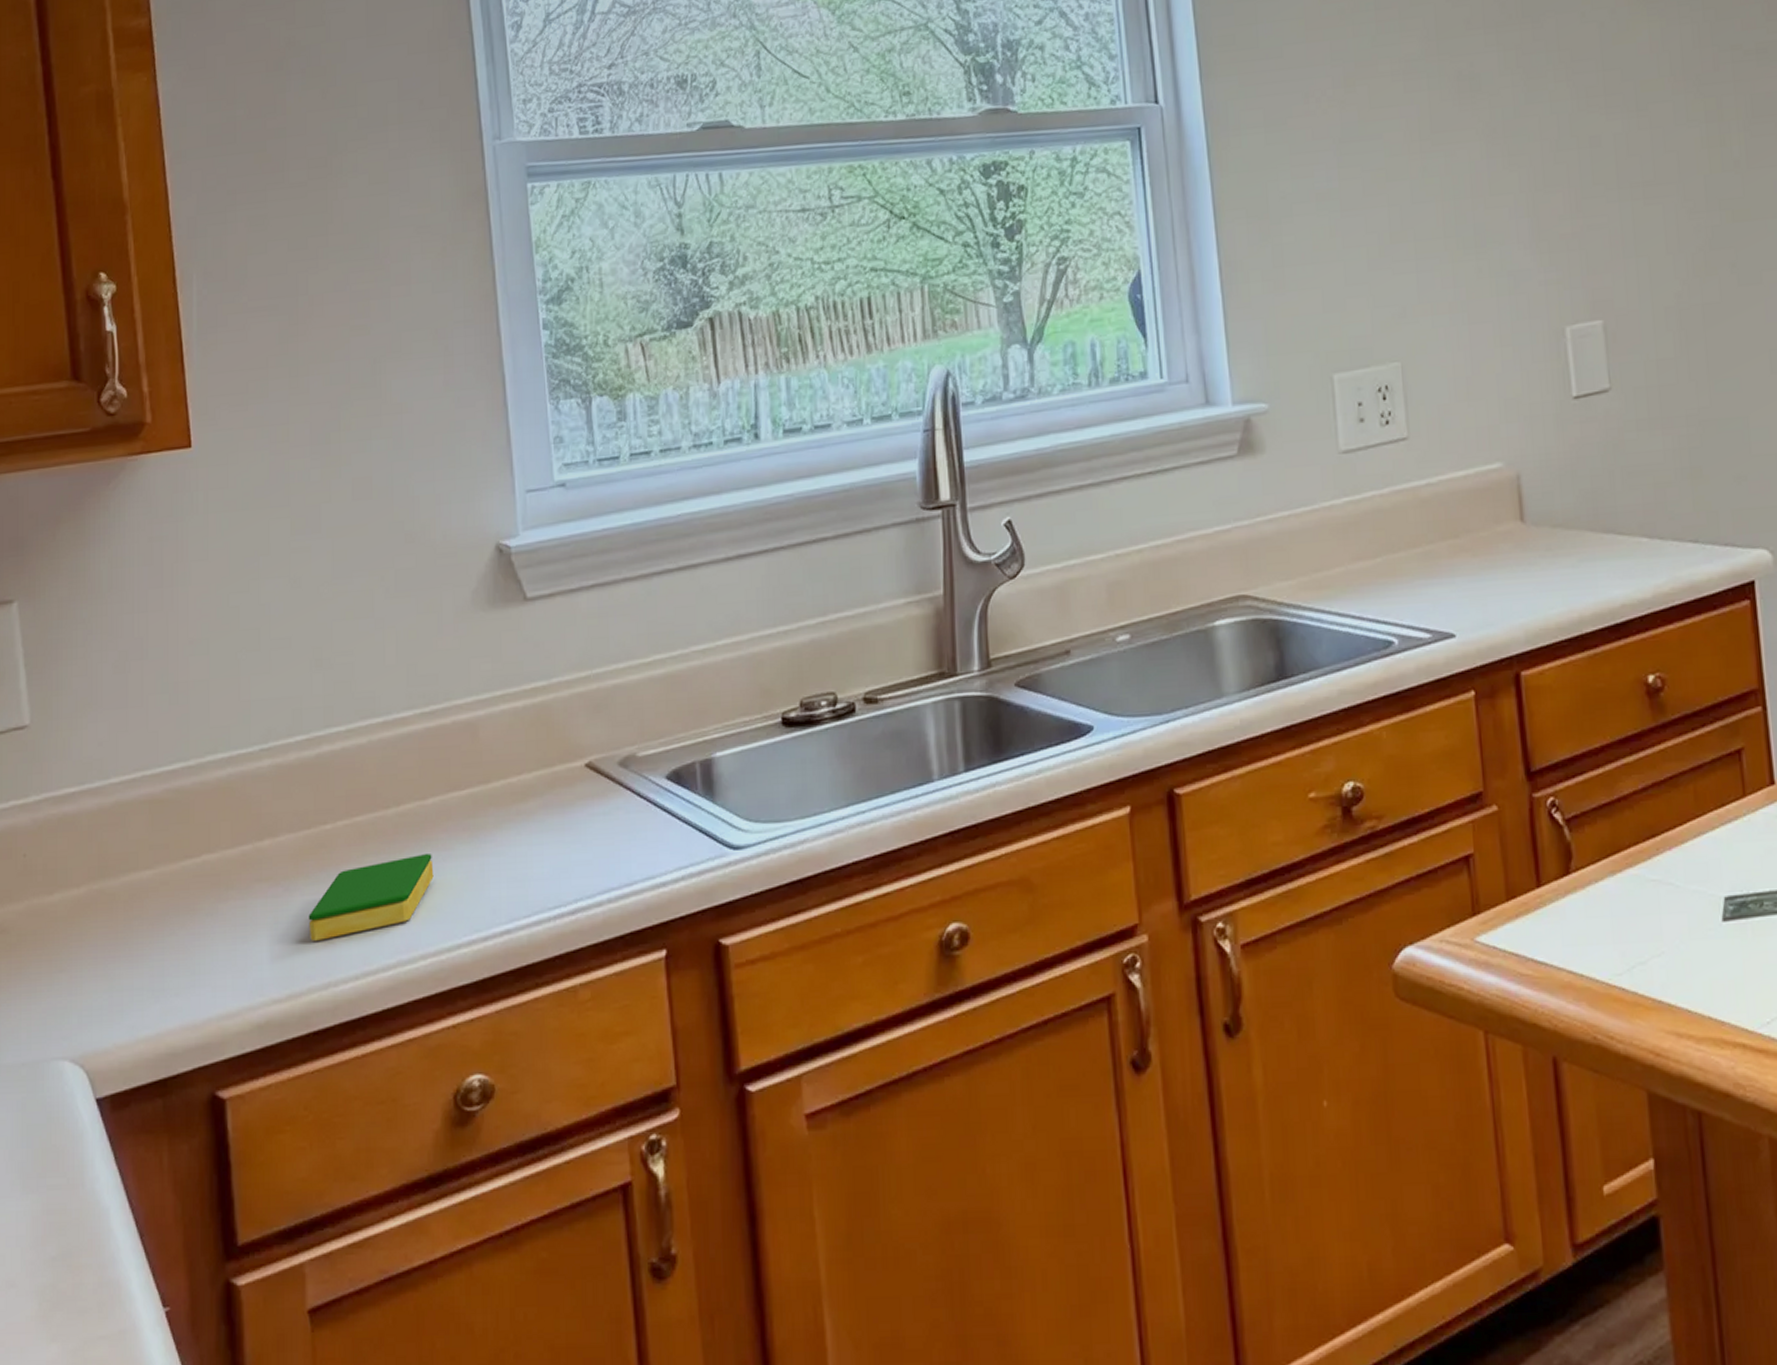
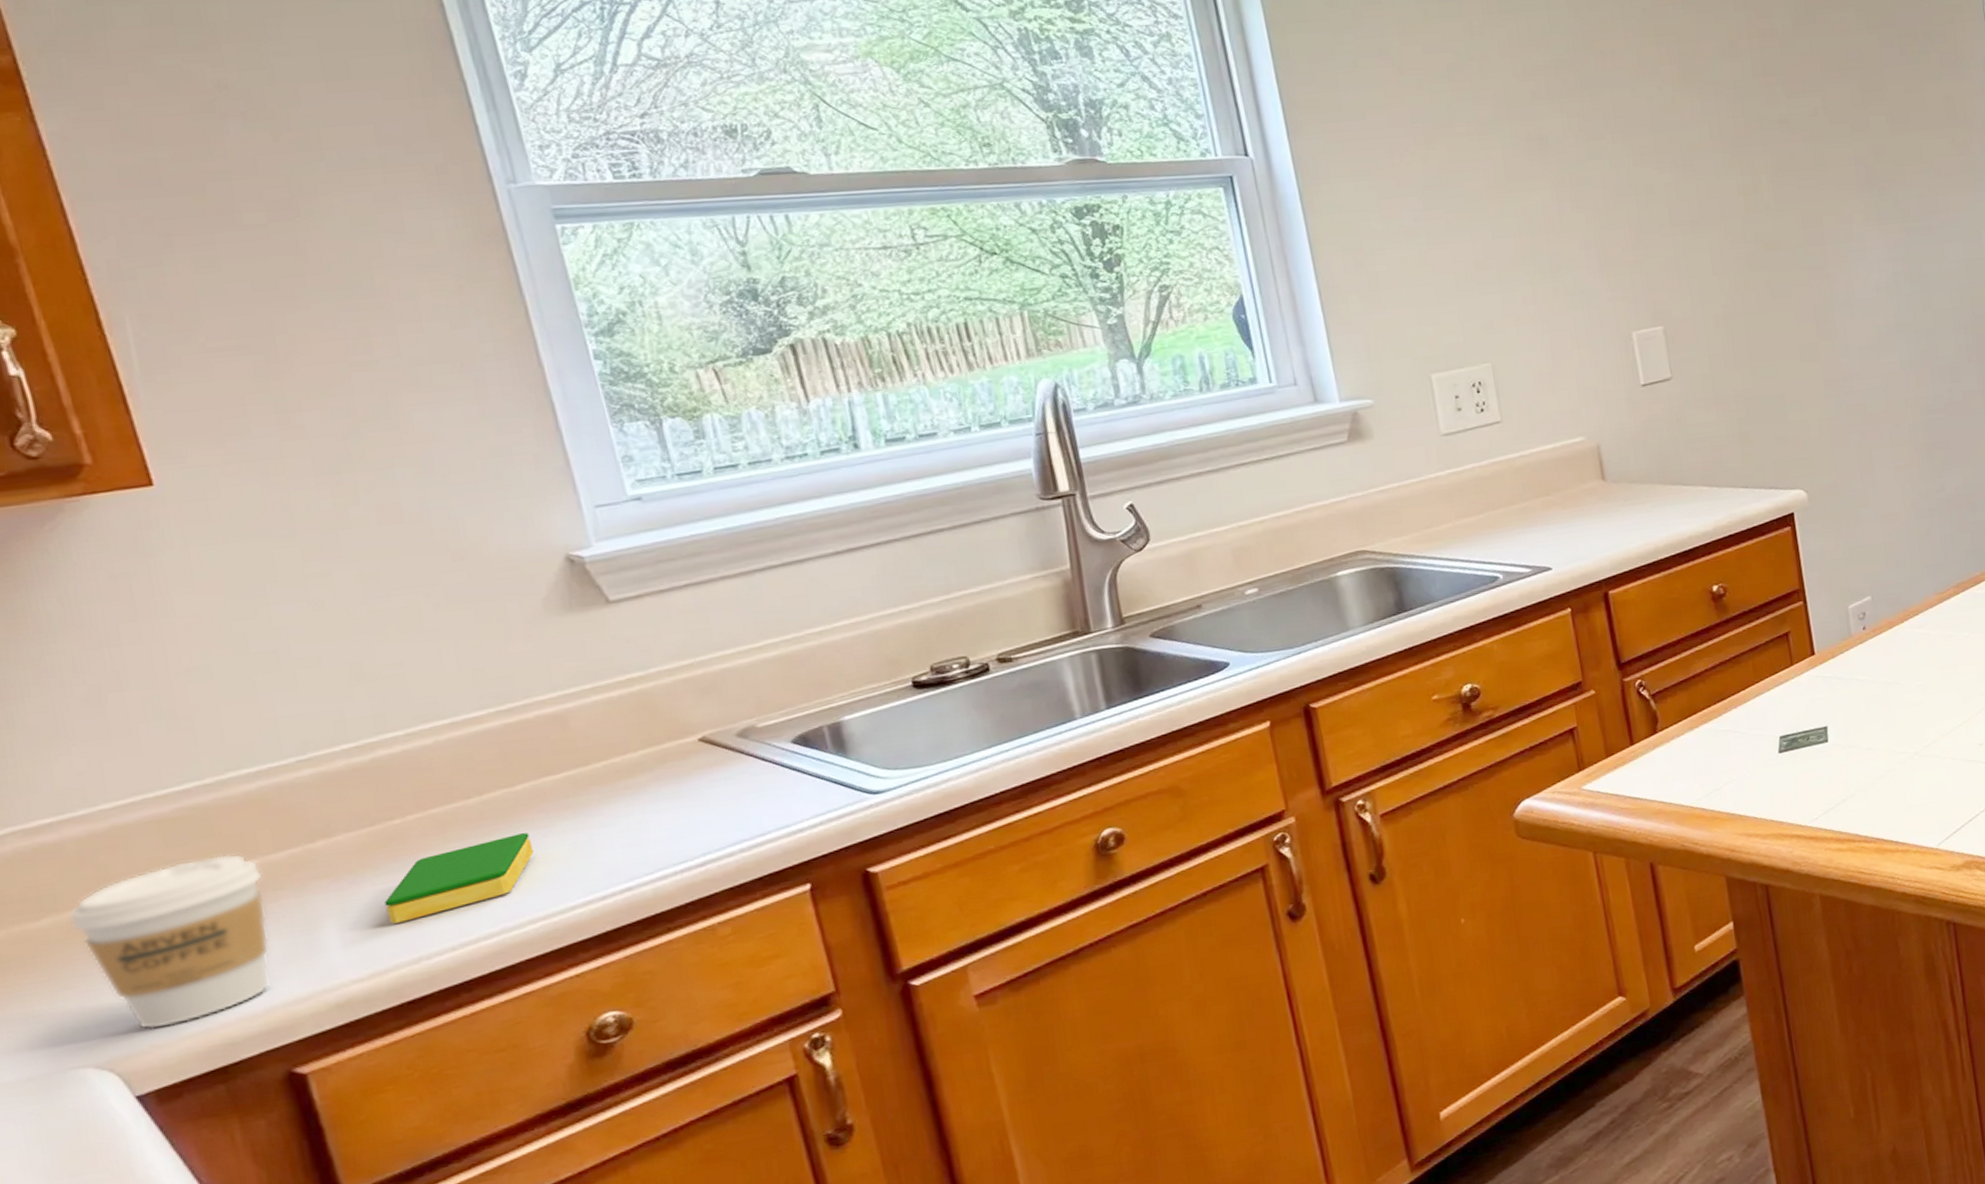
coffee cup: none [74,844,219,1027] -> present [68,853,271,1030]

